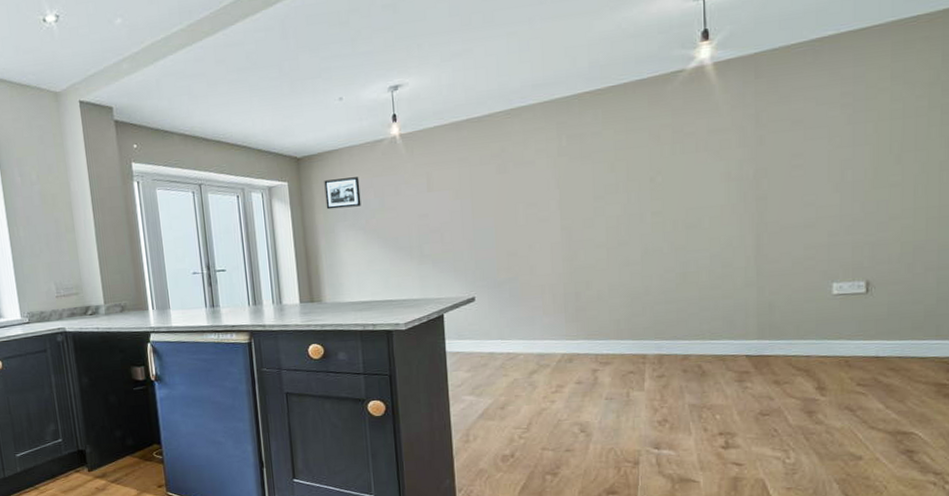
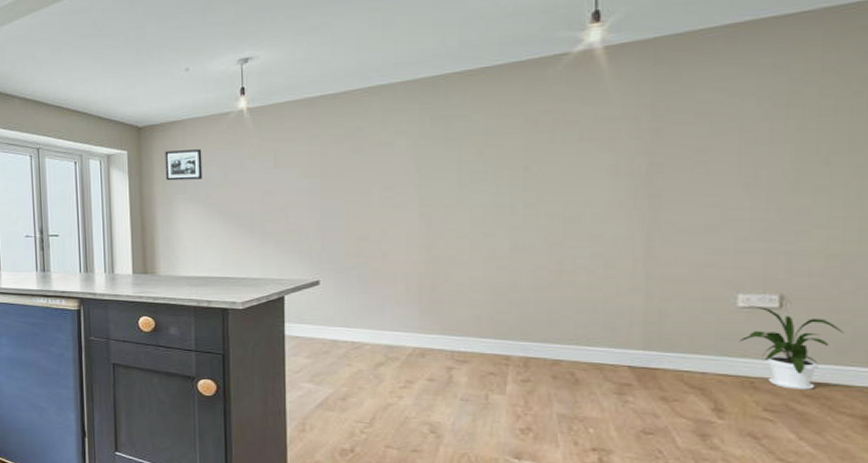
house plant: none [836,291,918,365] -> present [740,304,844,390]

